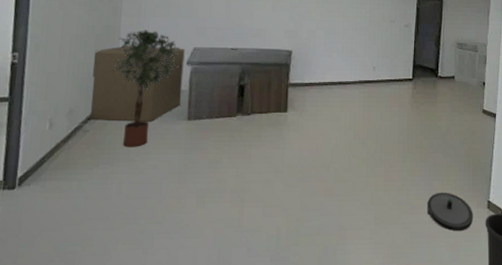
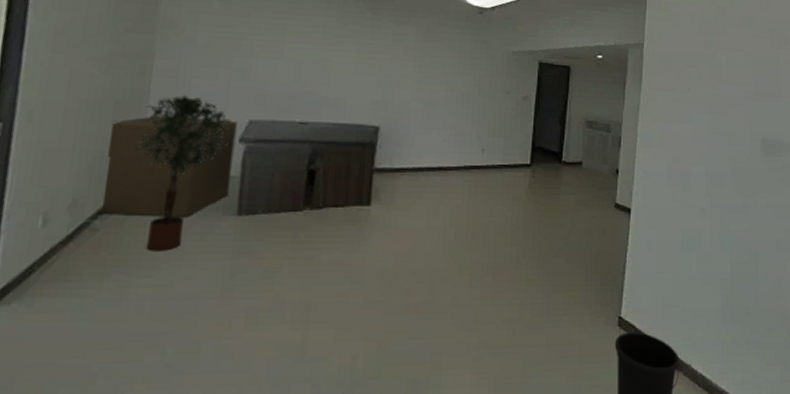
robot vacuum: present [426,192,474,231] -> none [544,306,601,355]

